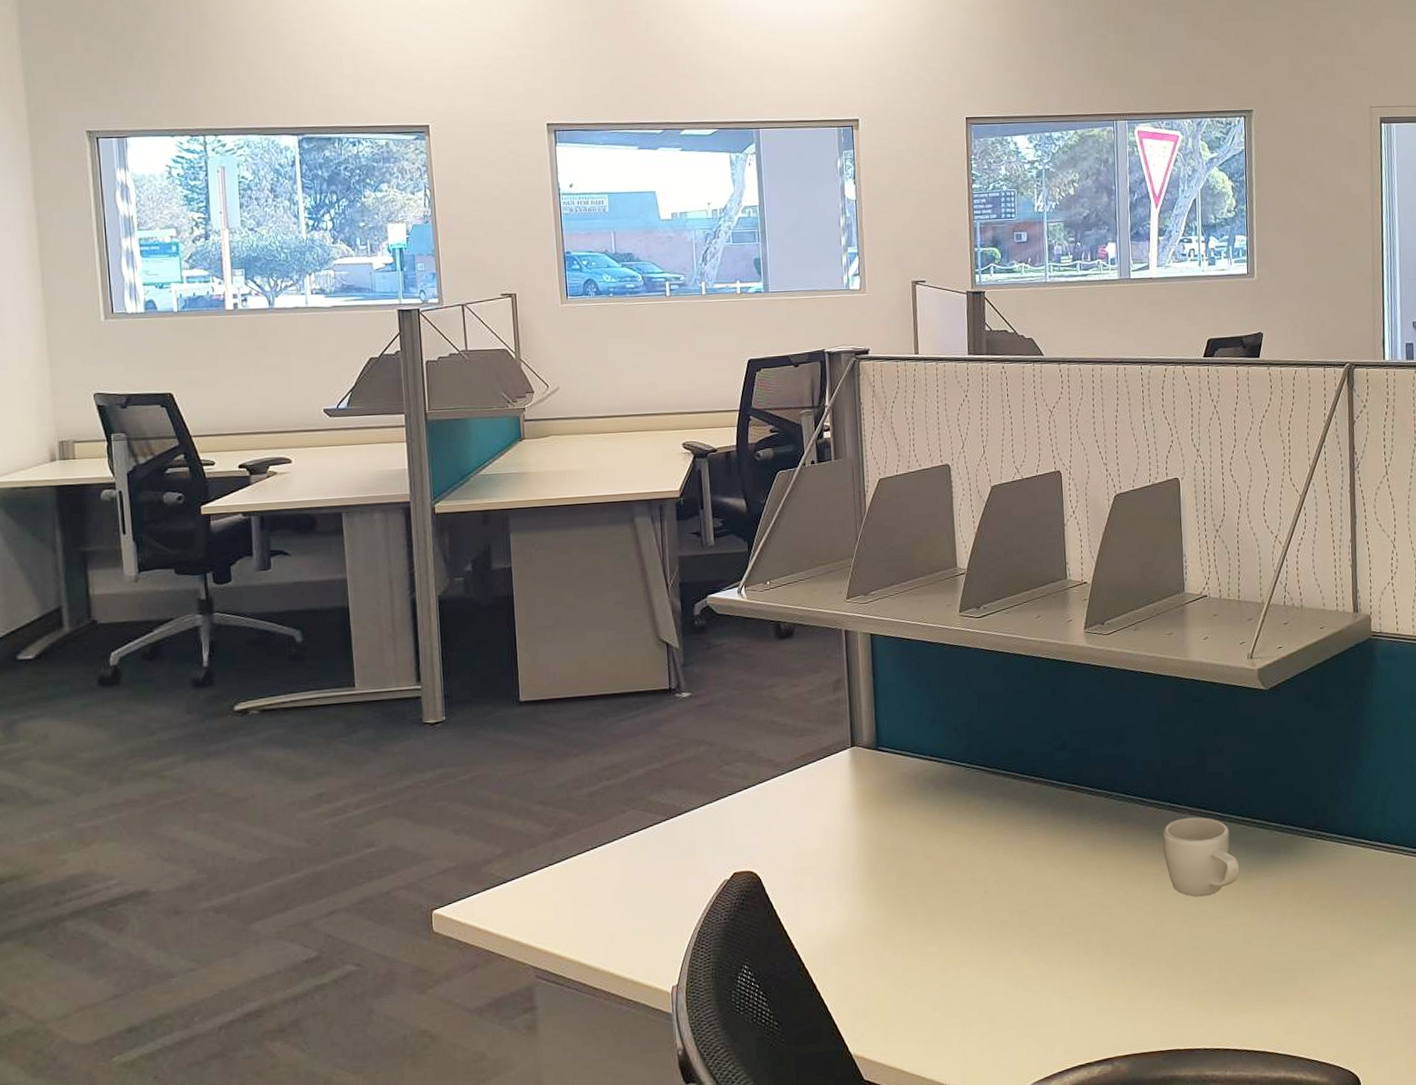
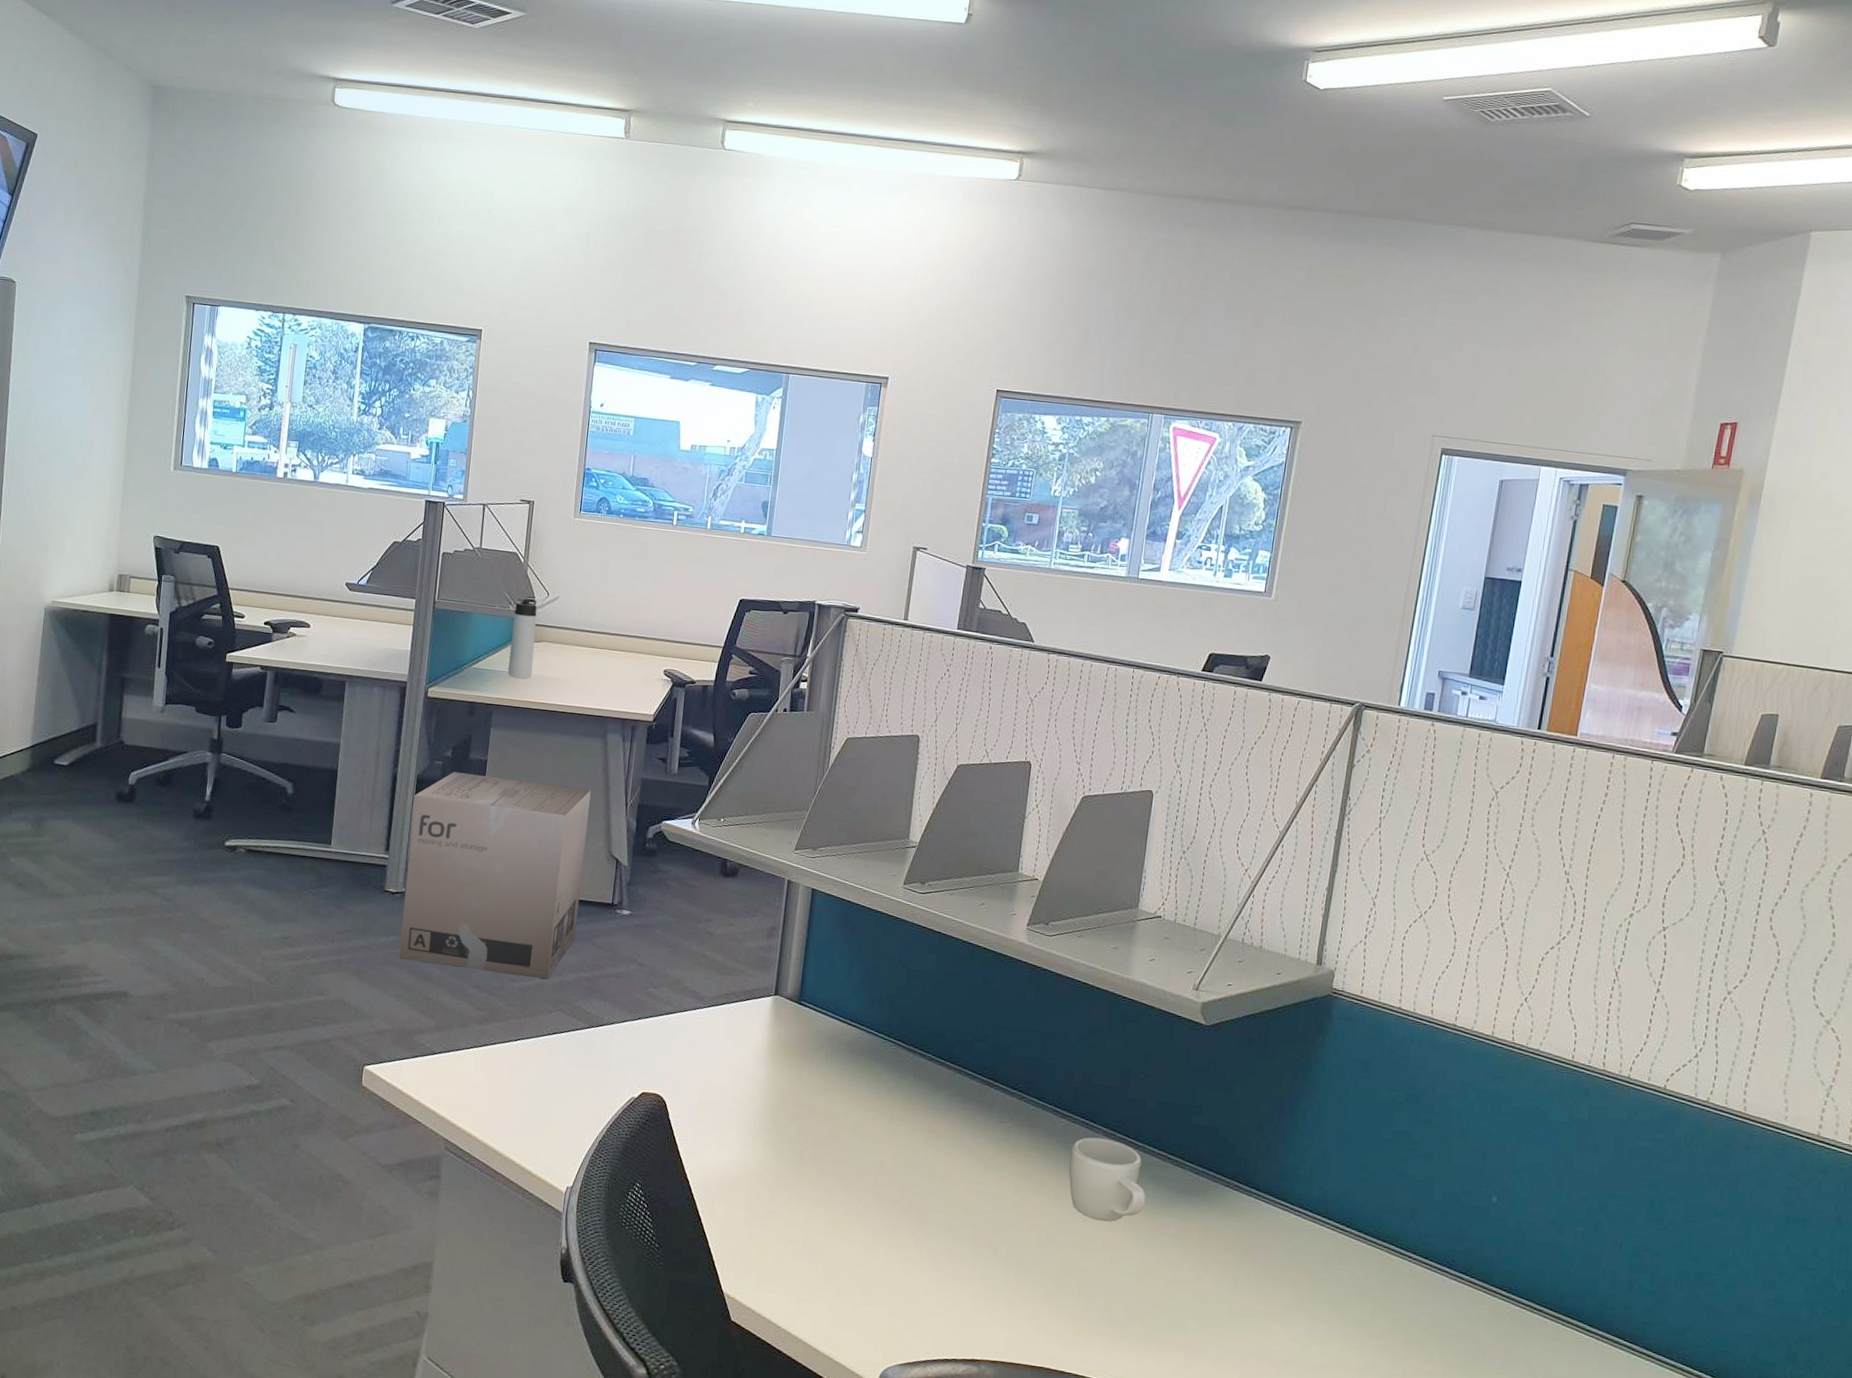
cardboard box: none [438,577,637,791] -> present [399,772,591,979]
thermos bottle: none [514,393,544,478] -> present [508,598,537,679]

